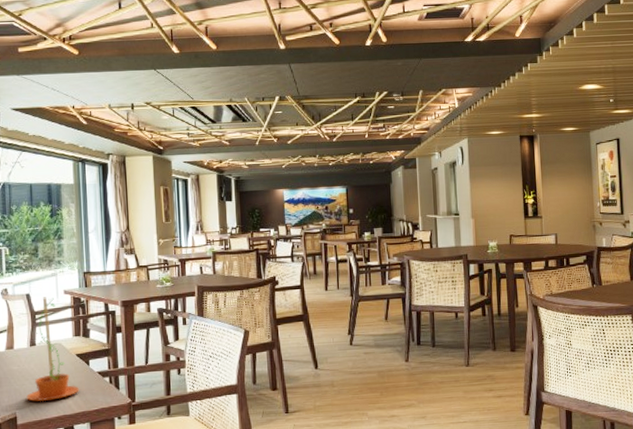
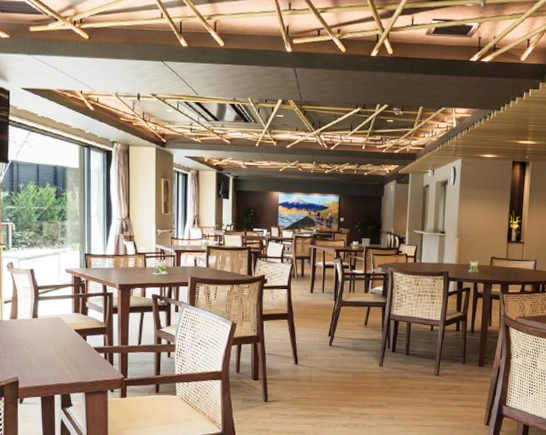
flower pot: present [26,297,79,402] -> none [28,273,76,370]

